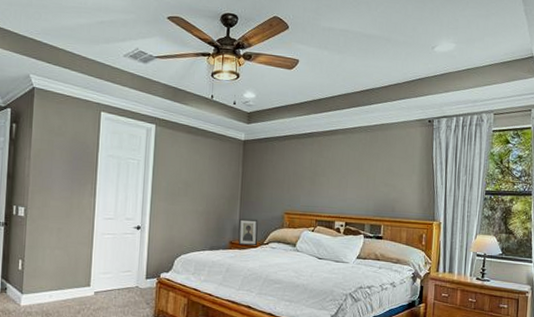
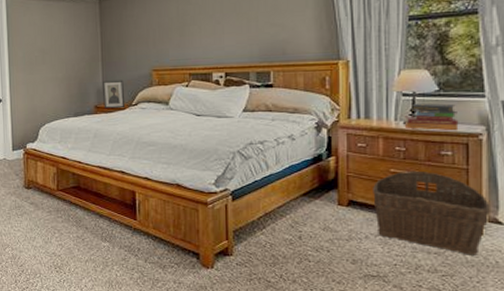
books: none [476,263,514,287] -> present [404,103,459,130]

